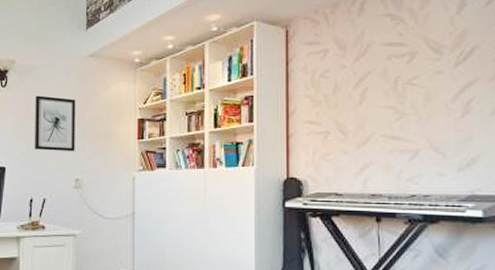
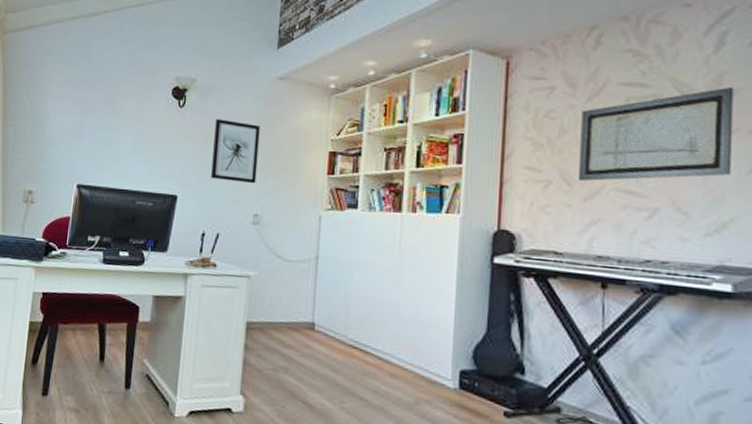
wall art: none [351,41,477,131] -> present [579,86,734,182]

